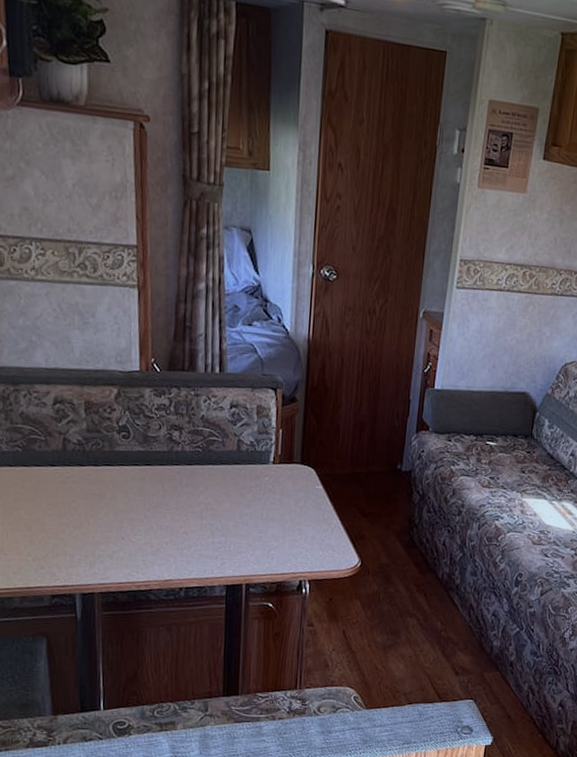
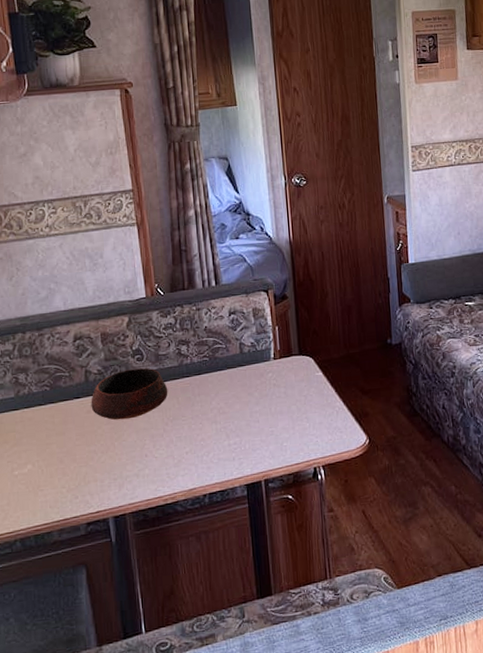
bowl: none [67,445,154,498] -> present [91,368,168,420]

